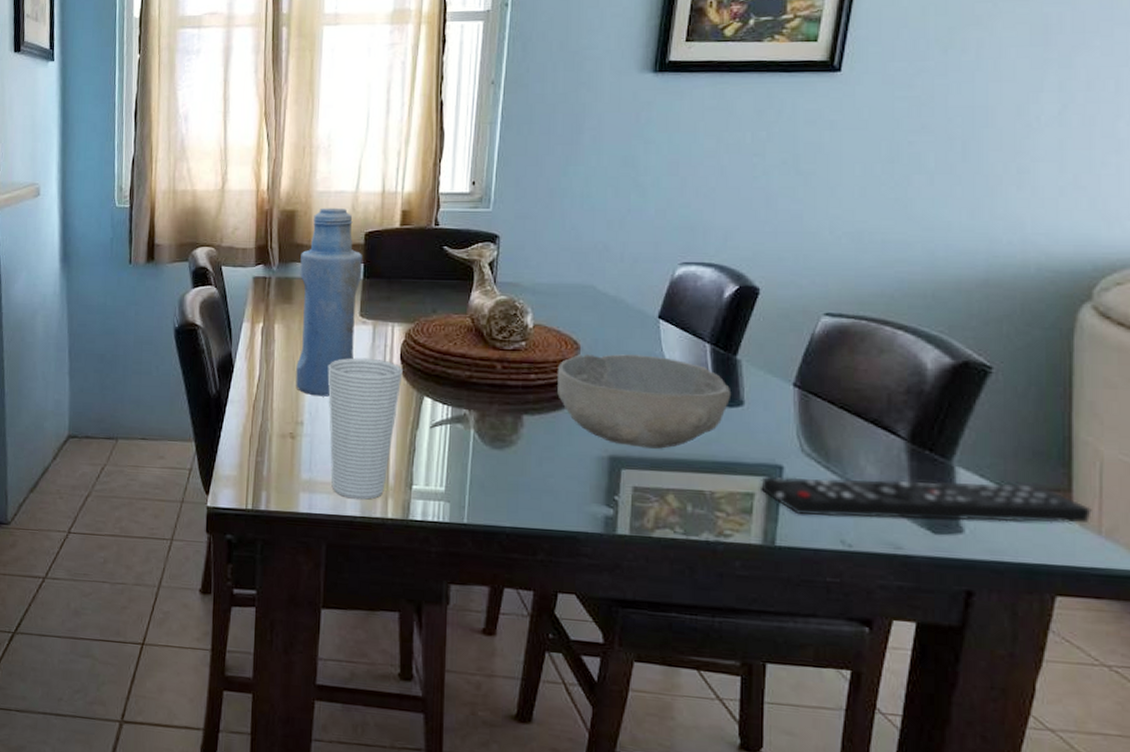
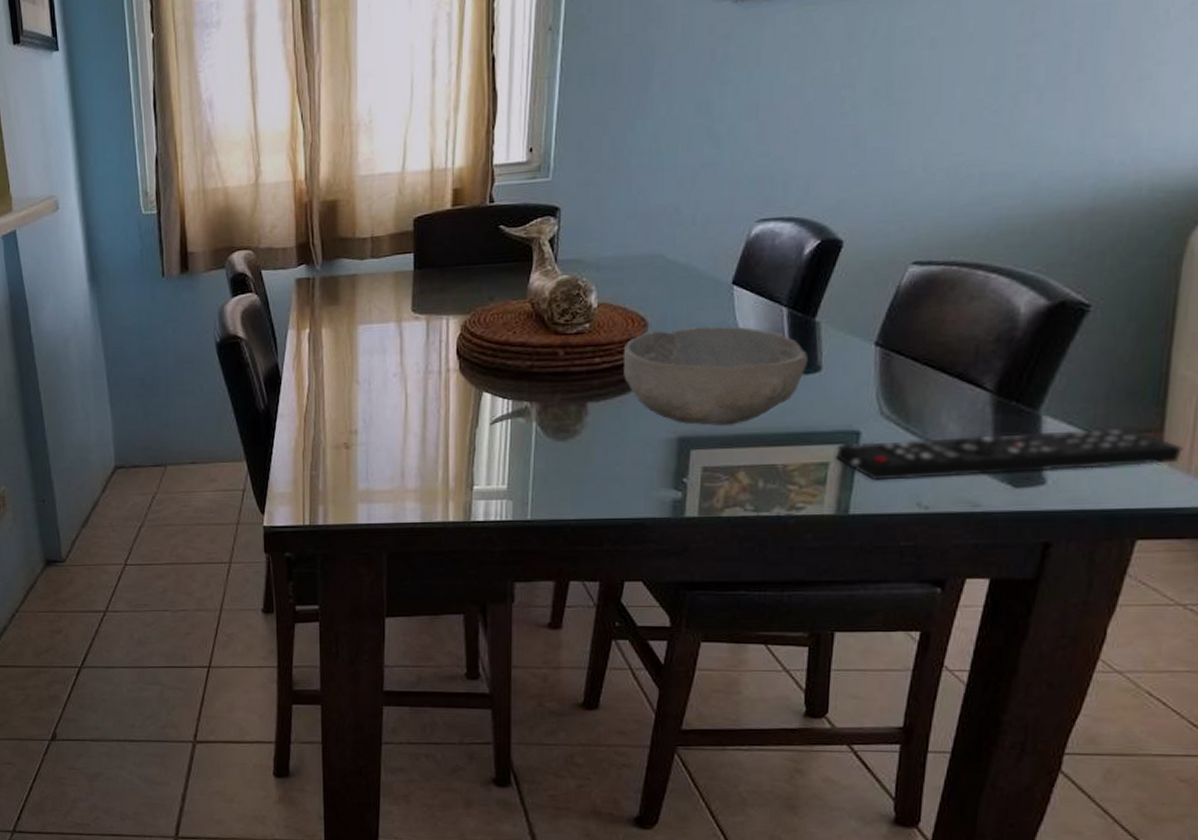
bottle: present [296,207,362,397] -> none [345,192,412,402]
cup: present [327,357,403,500] -> none [380,356,460,505]

